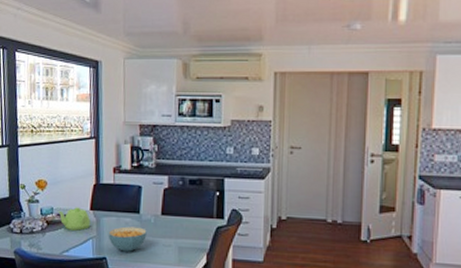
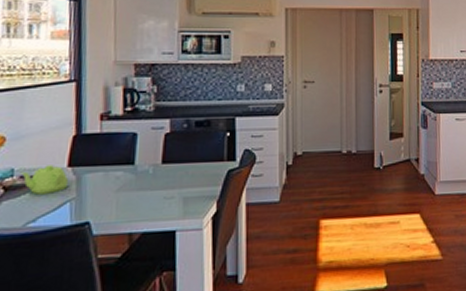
cereal bowl: present [108,226,147,252] -> none [92,180,144,212]

